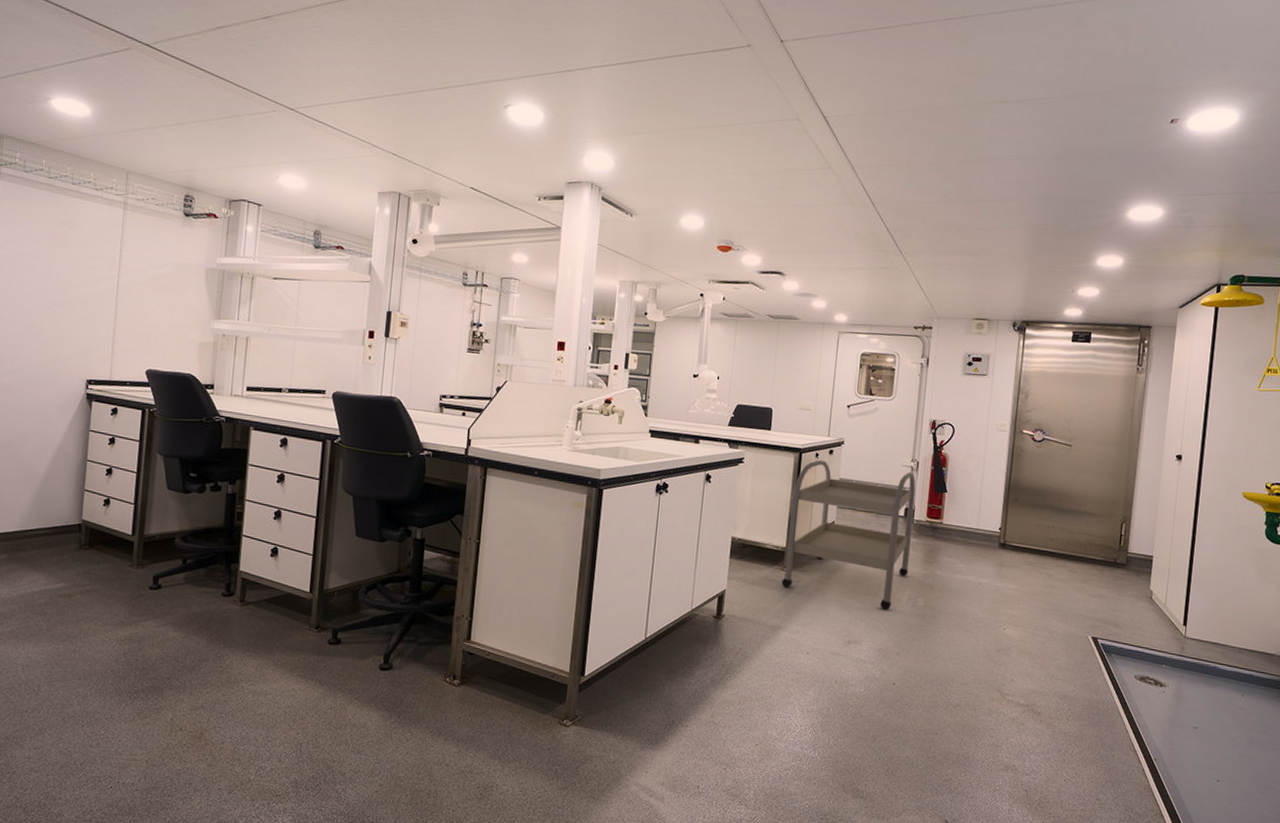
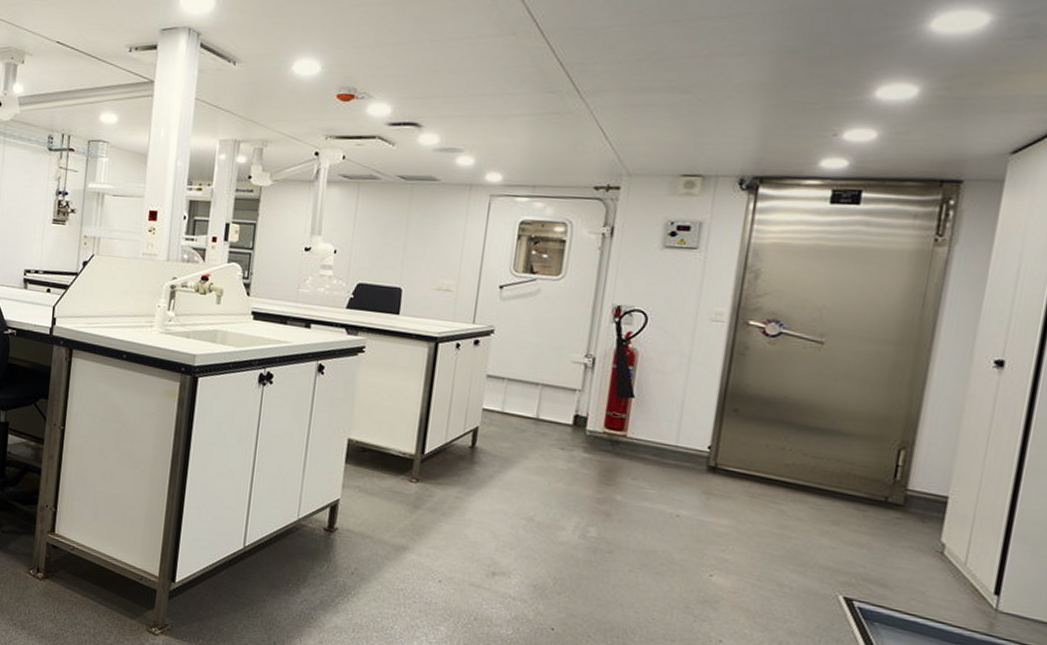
utility cart: present [781,460,916,611] -> none [409,351,591,540]

